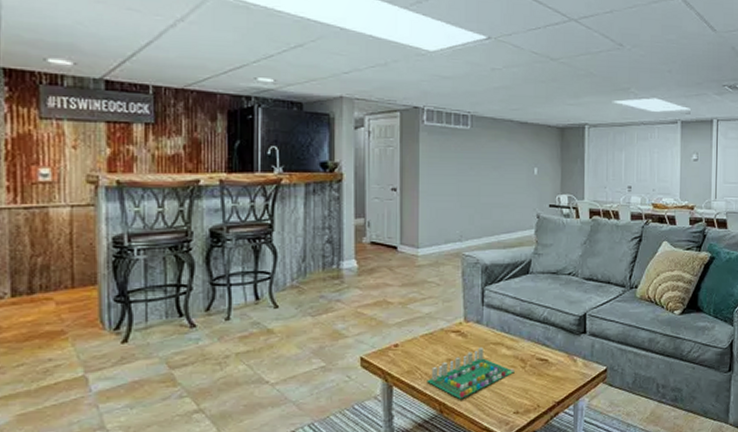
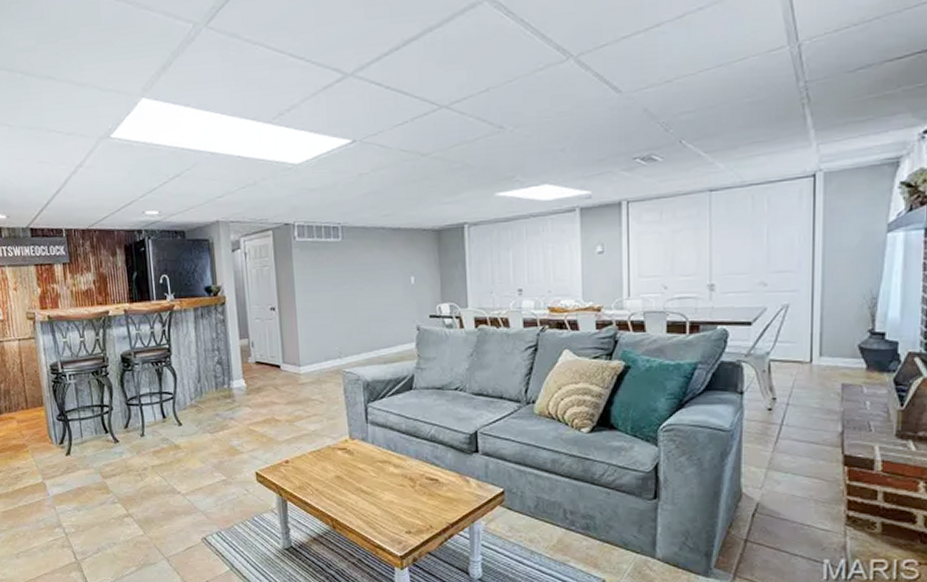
board game: present [427,347,514,399] -> none [318,465,404,516]

